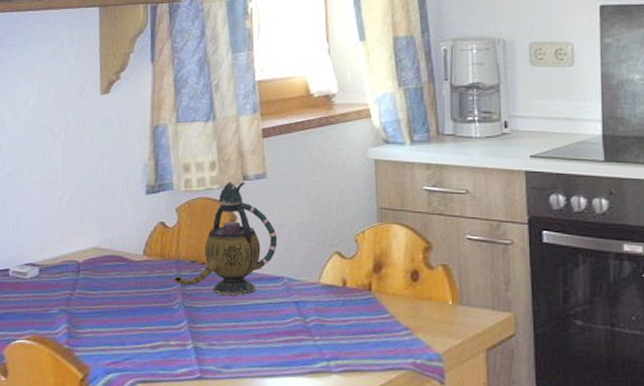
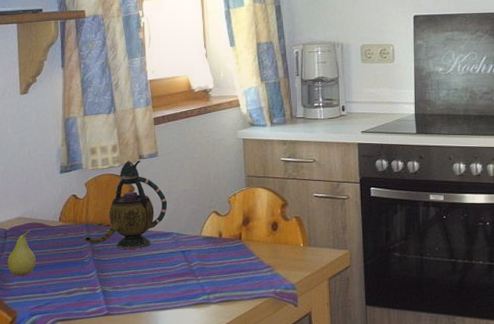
fruit: none [79,264,114,322] -> present [7,230,36,276]

